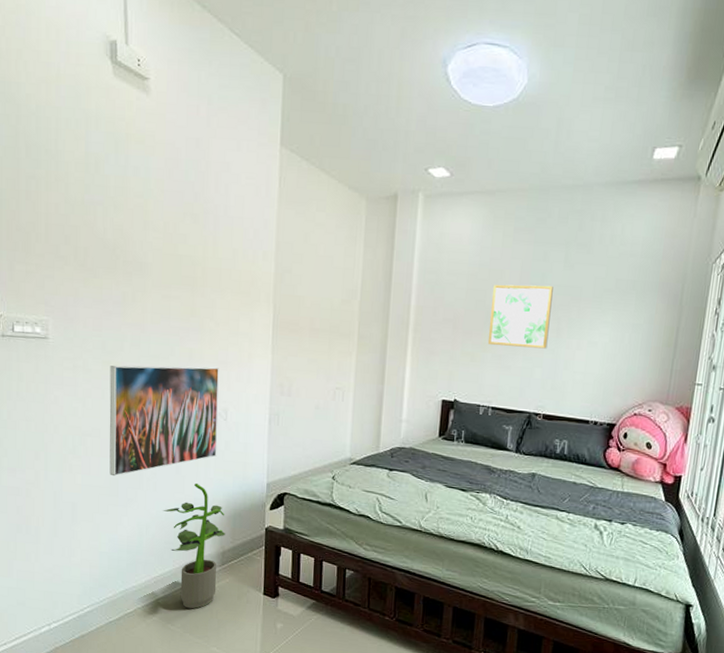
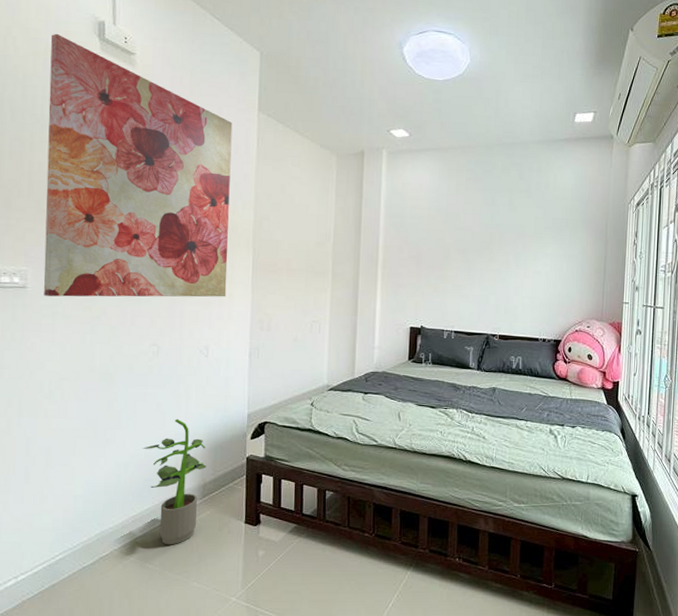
wall art: none [62,56,253,358] -> present [43,33,233,297]
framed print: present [109,365,219,477] -> none [87,307,200,418]
wall art: present [487,284,553,349] -> none [448,225,501,279]

